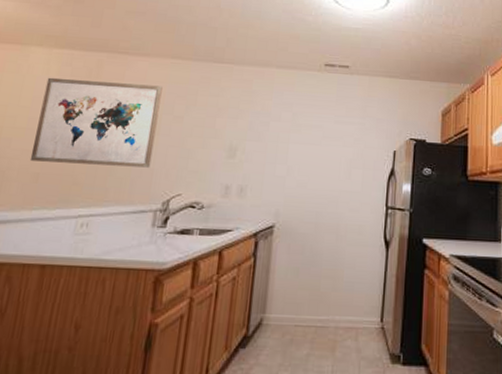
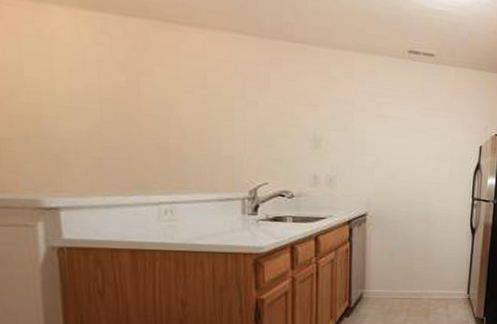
wall art: present [29,77,163,168] -> none [81,46,230,156]

